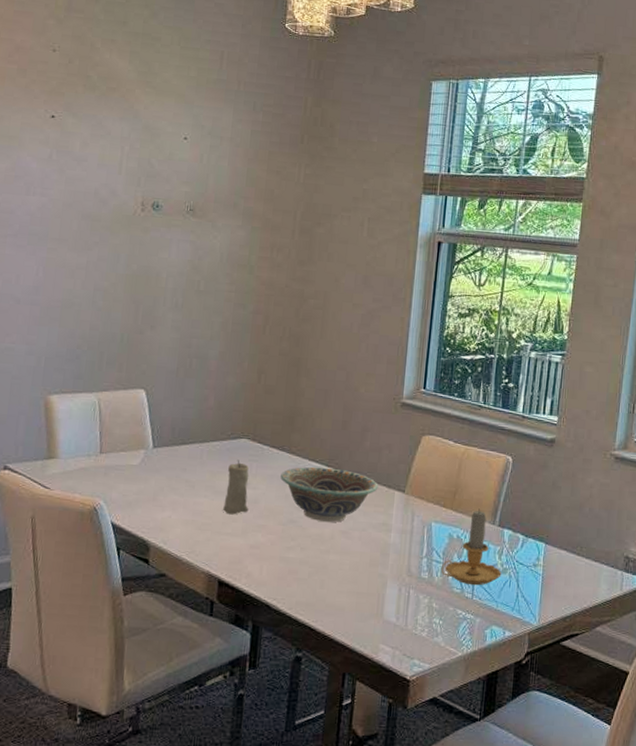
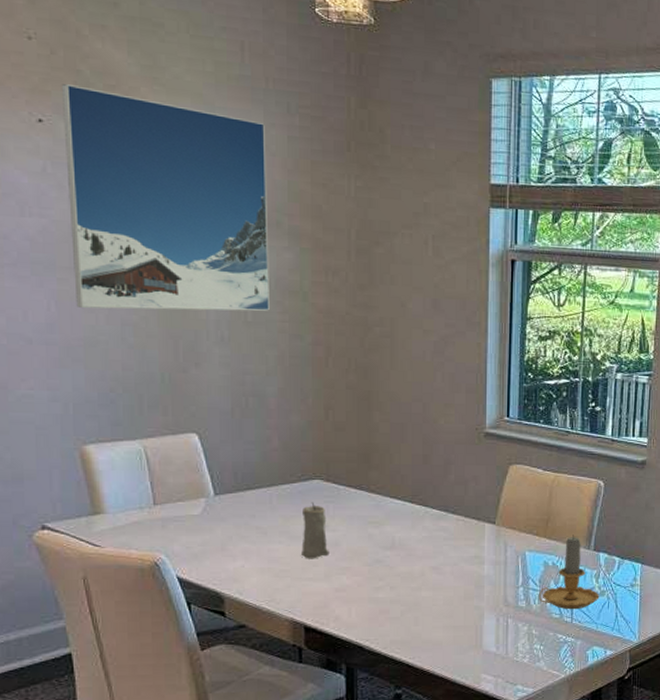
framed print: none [60,87,233,282] -> present [61,84,270,311]
decorative bowl: present [280,466,378,522] -> none [361,504,467,559]

